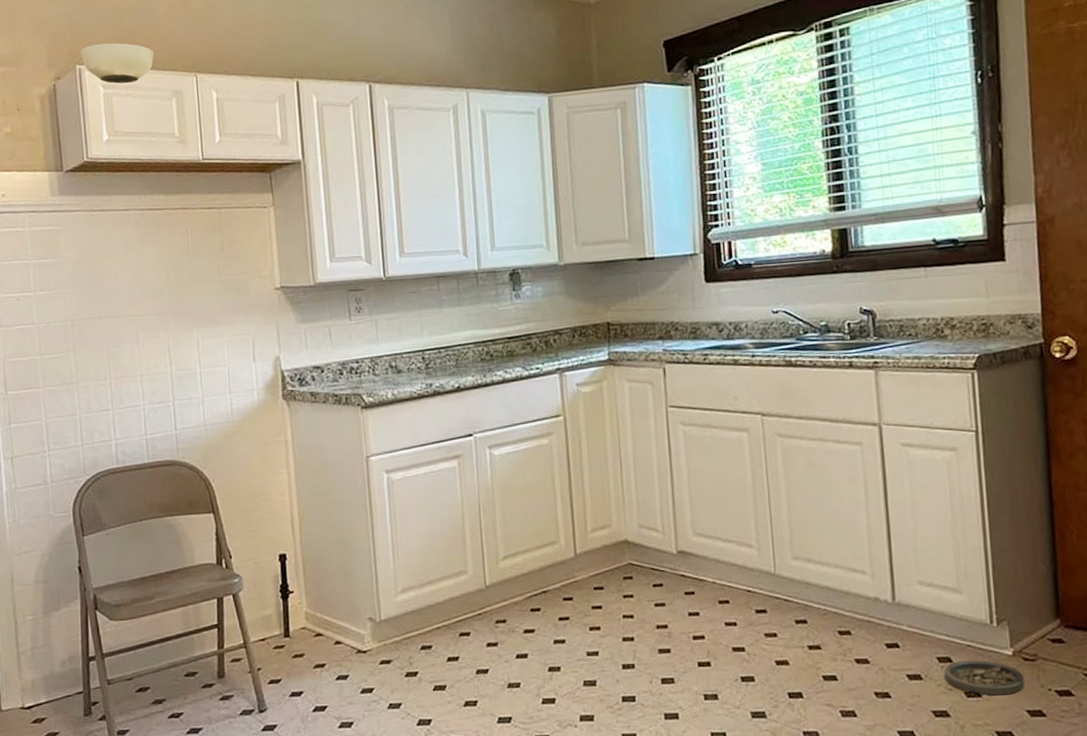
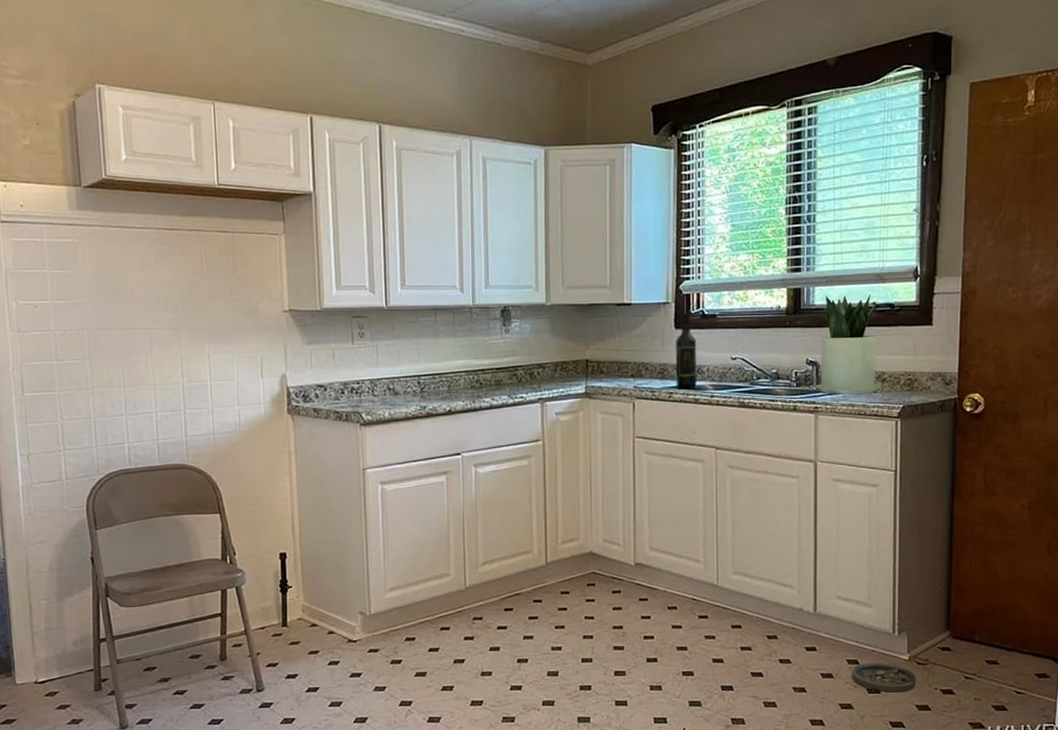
bowl: present [79,43,154,84] -> none [99,65,173,106]
wine bottle: none [707,264,735,350] -> present [675,313,697,390]
planter: none [871,229,952,346] -> present [814,294,883,395]

